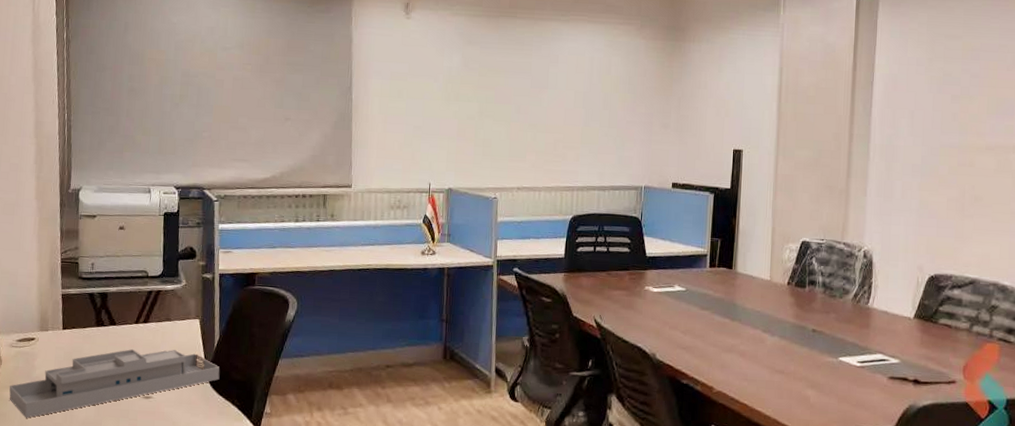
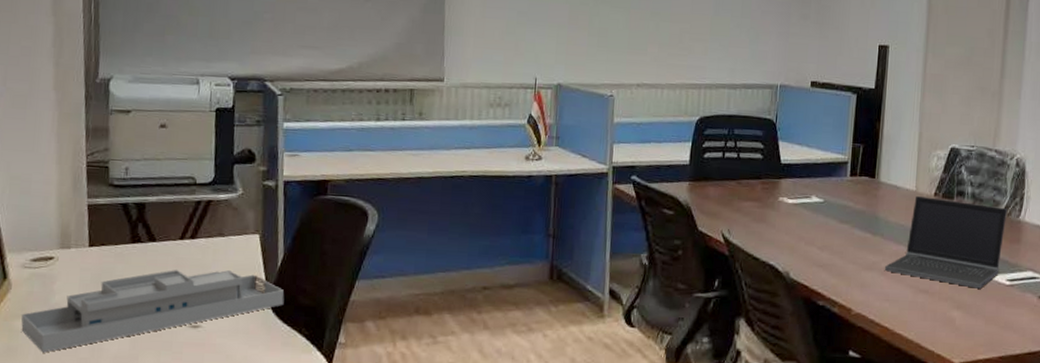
laptop computer: none [742,284,856,370] -> present [884,195,1007,289]

